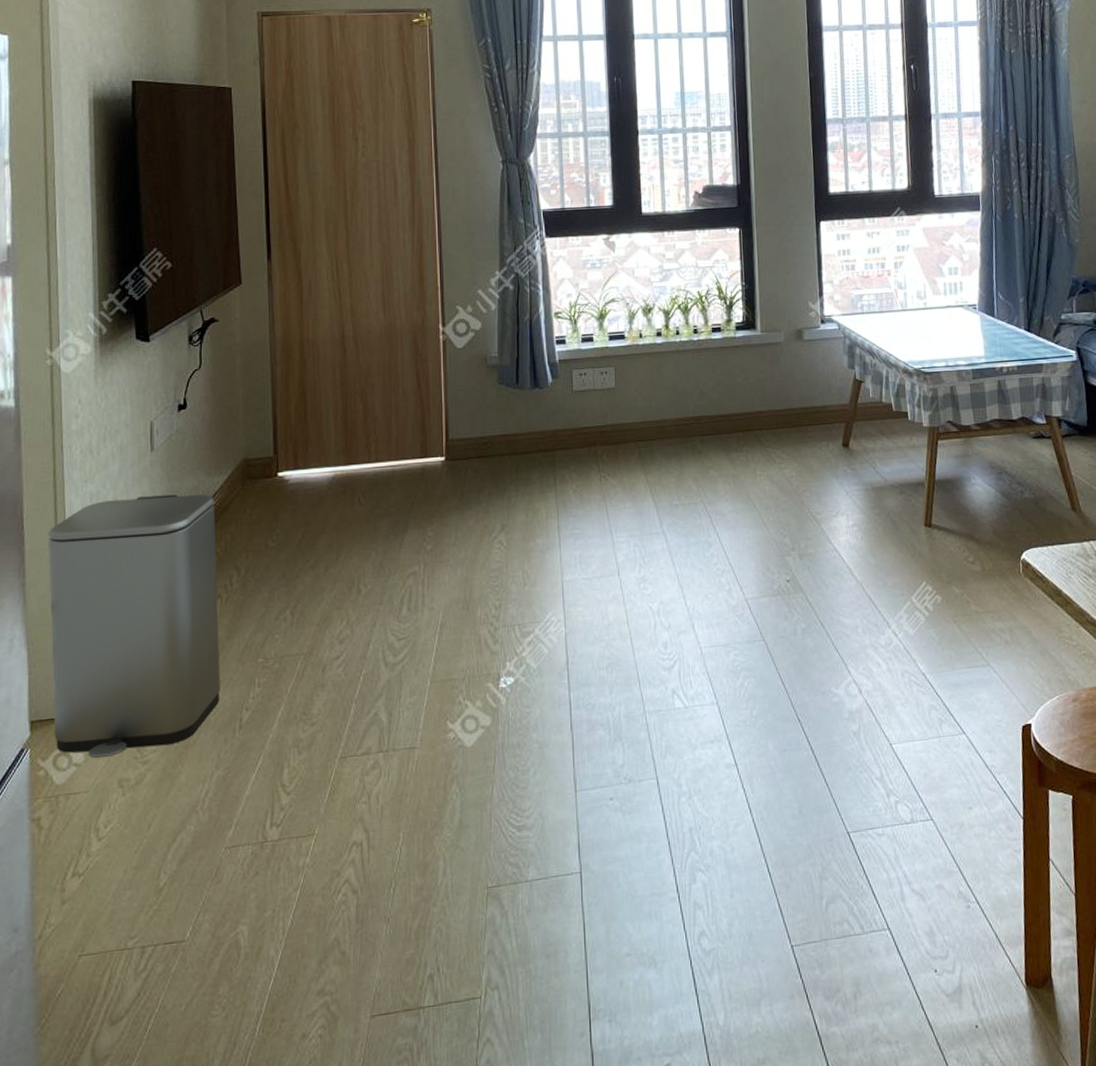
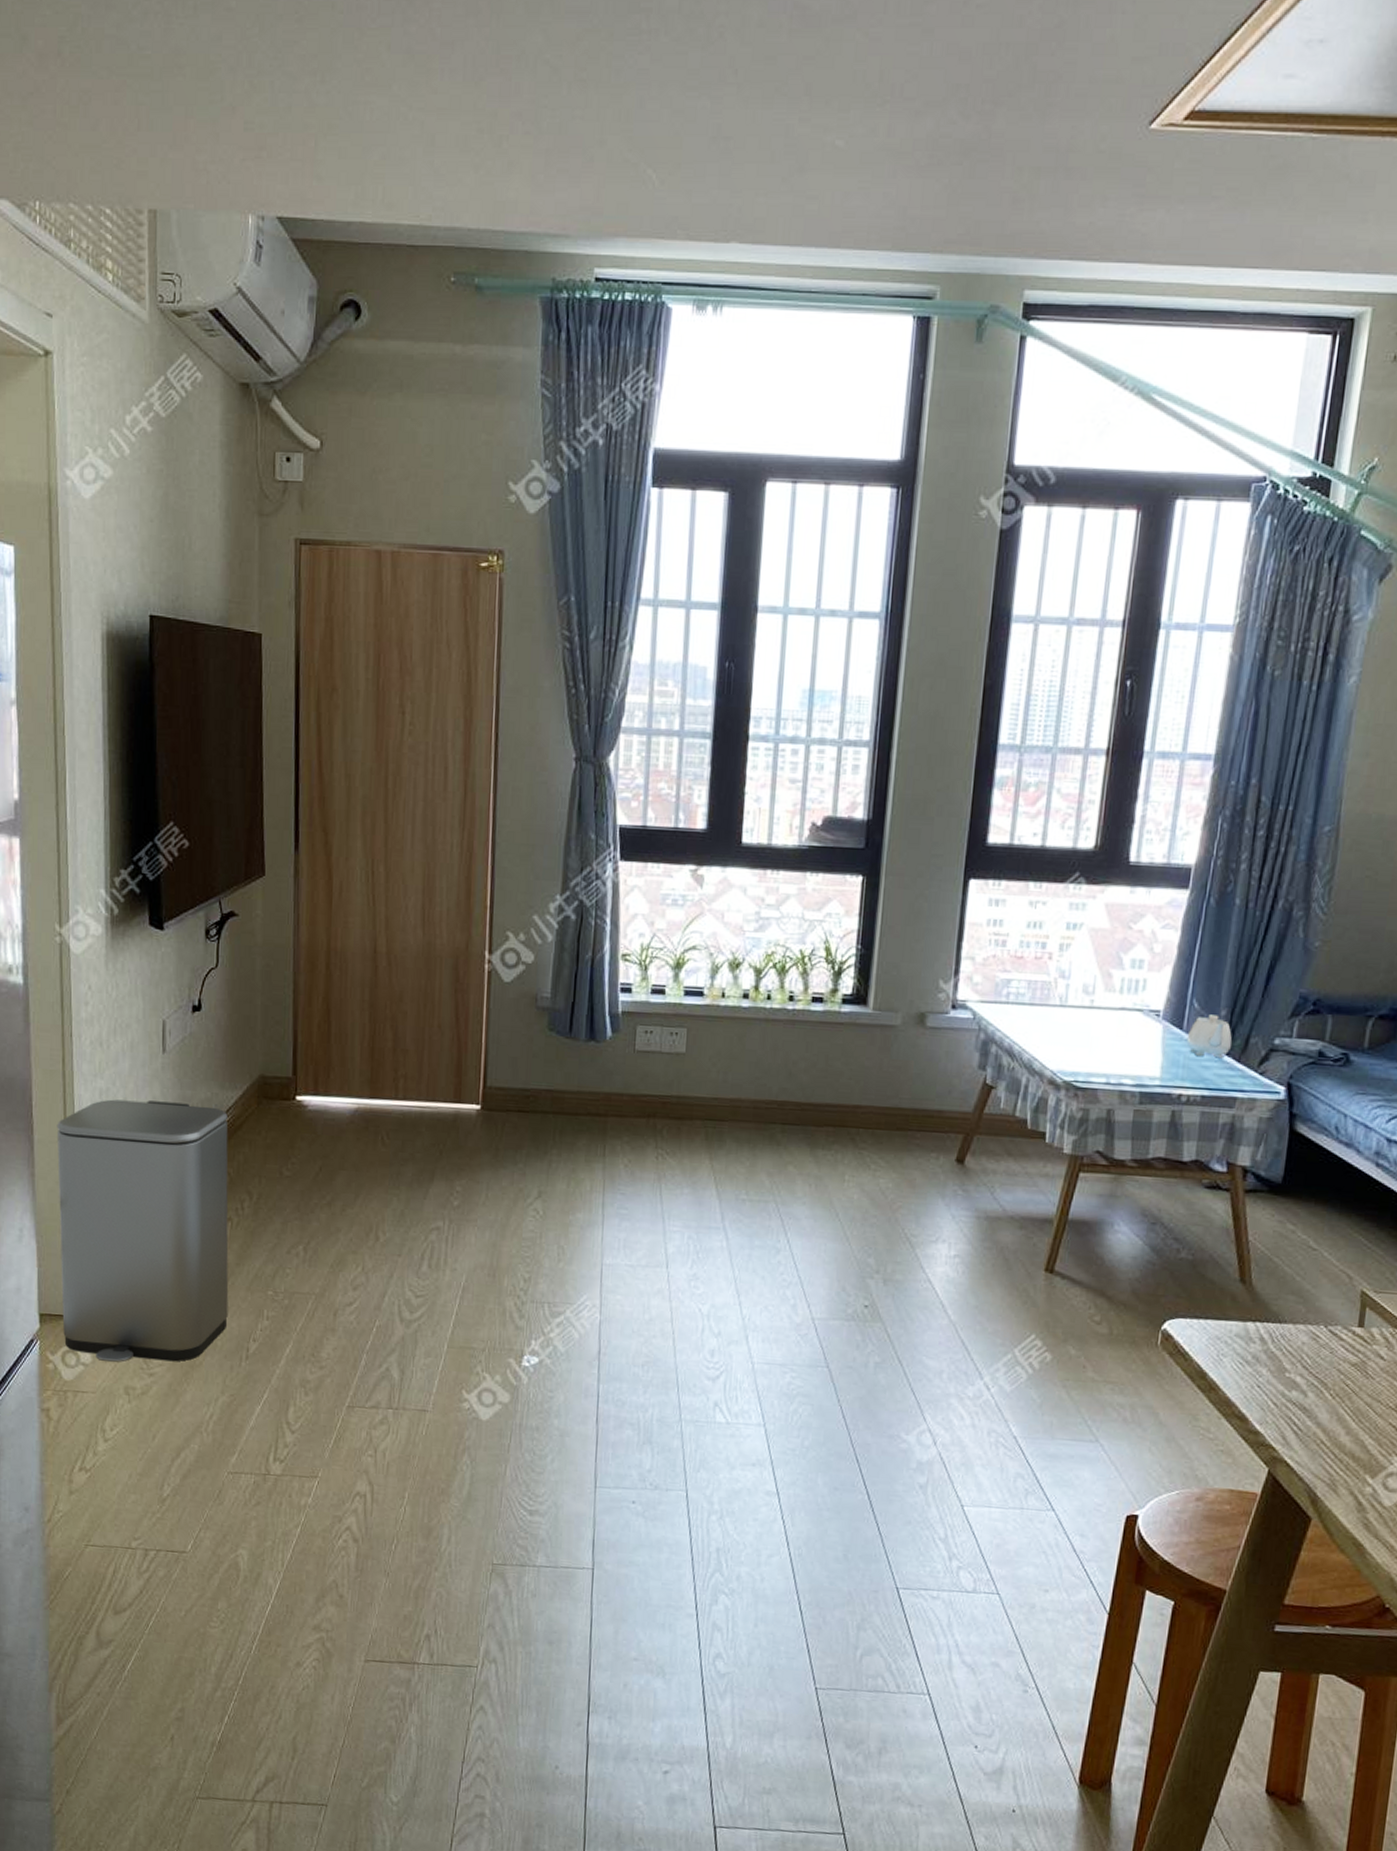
teapot: none [998,302,1032,336] -> present [1186,1014,1233,1059]

